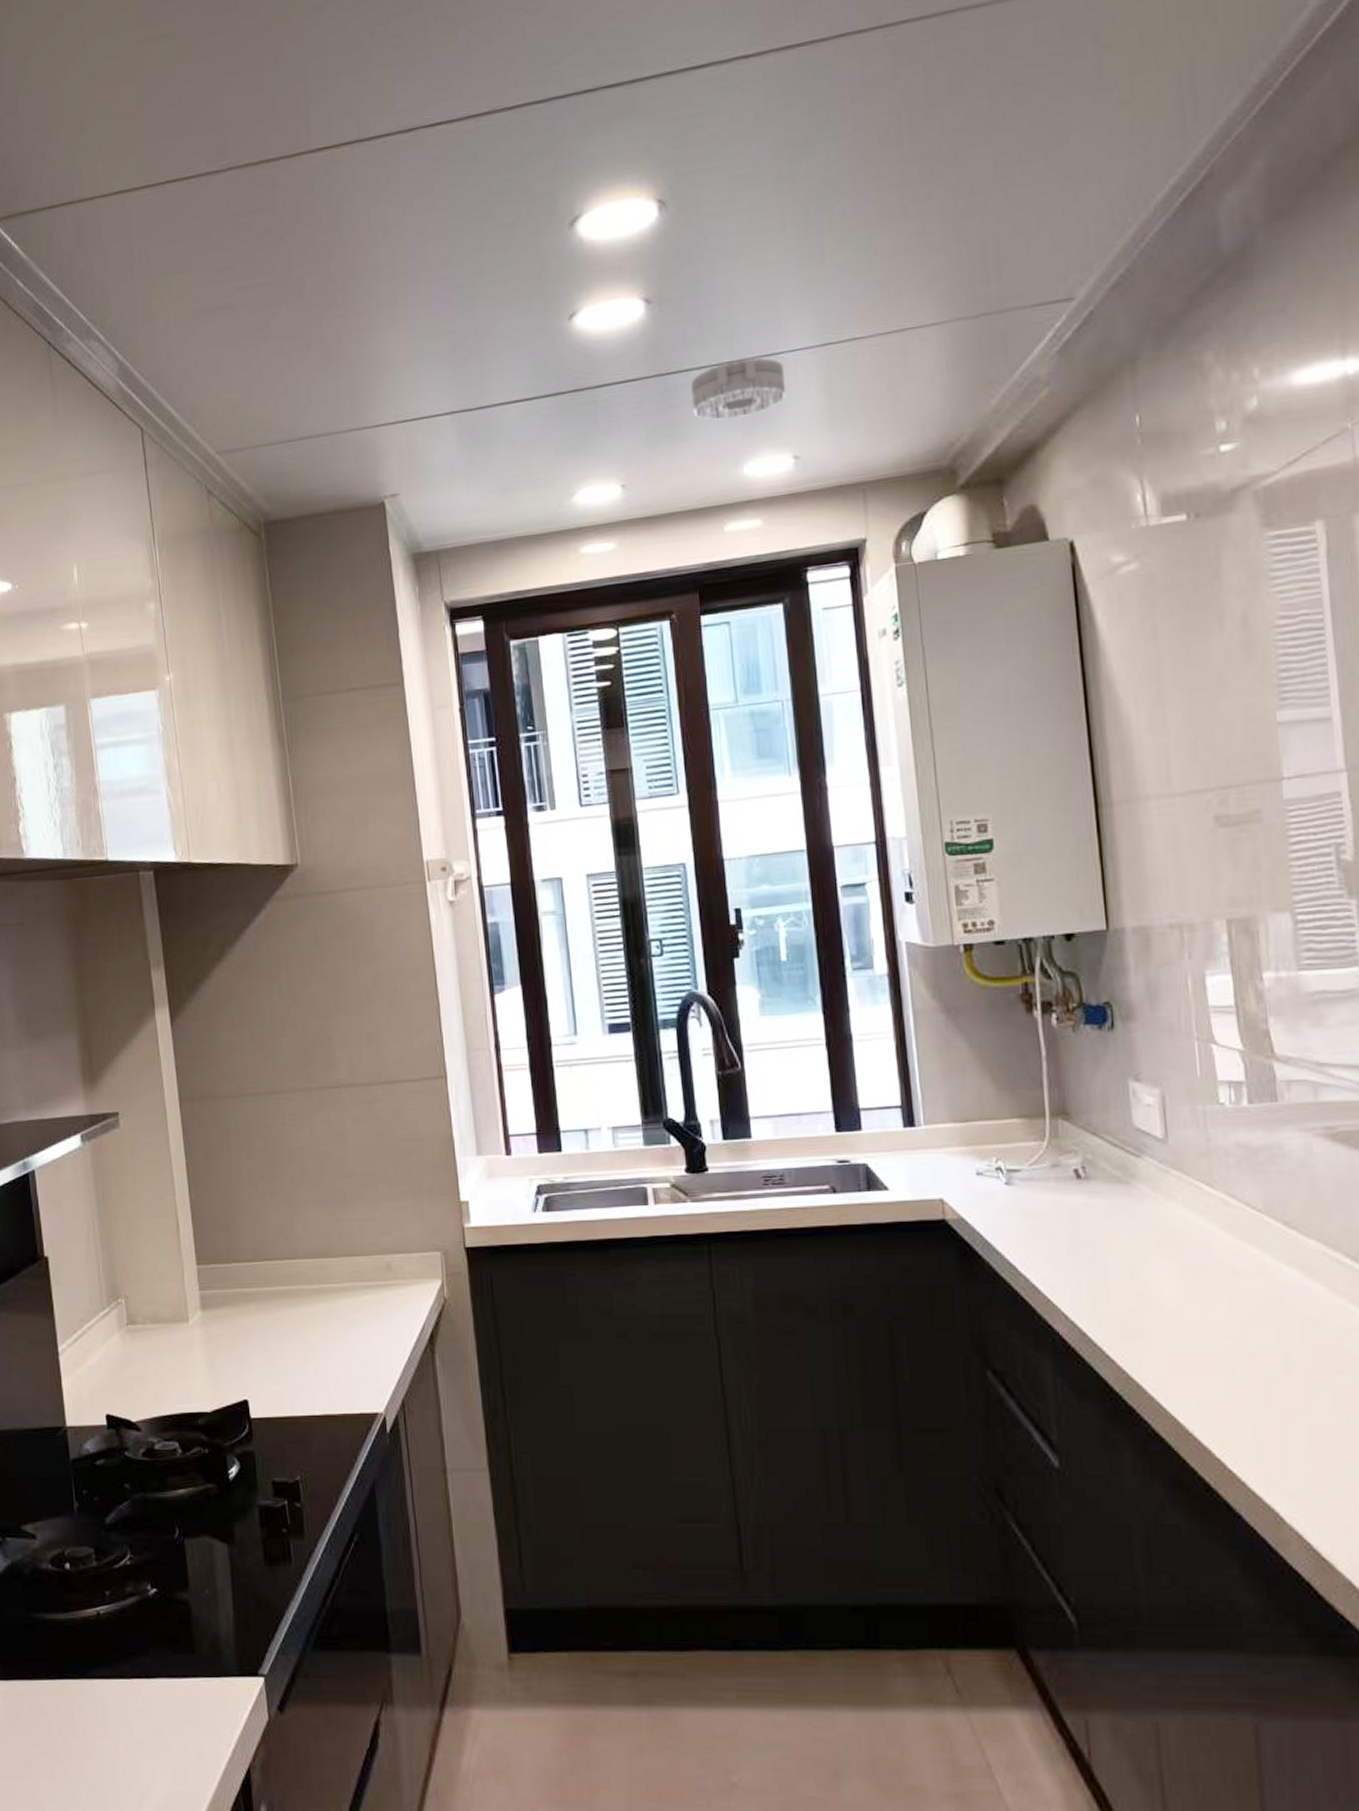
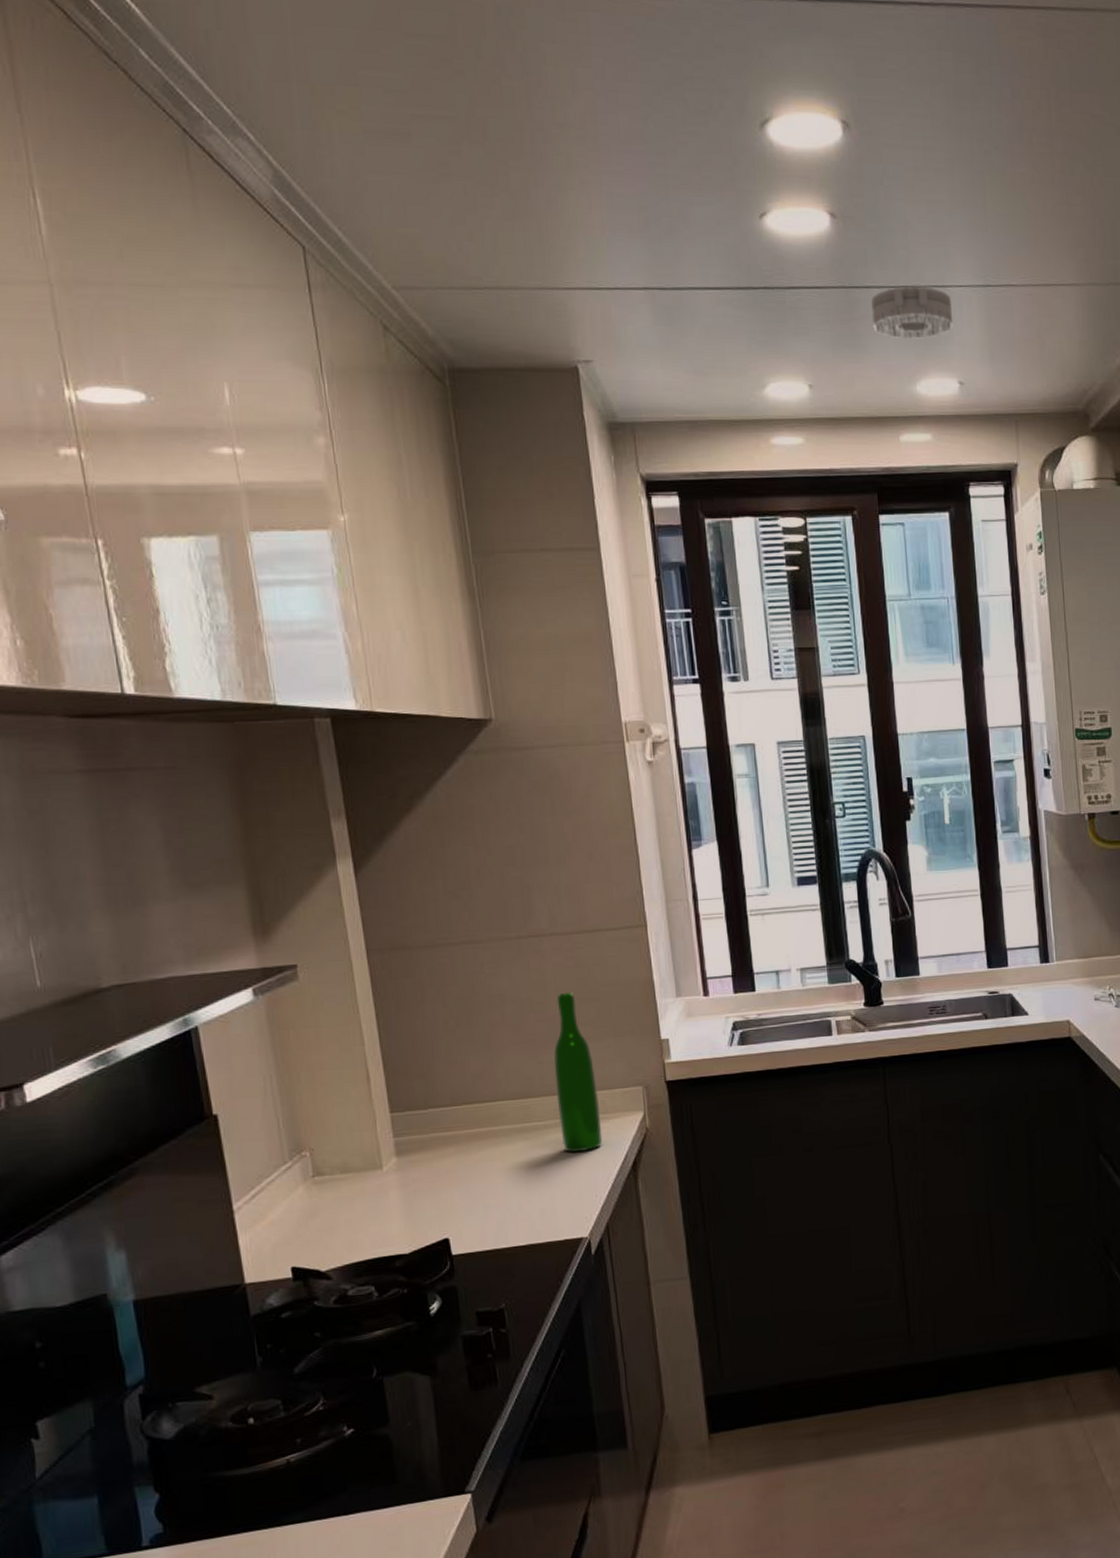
wine bottle: none [351,1147,400,1319] -> present [553,993,603,1152]

